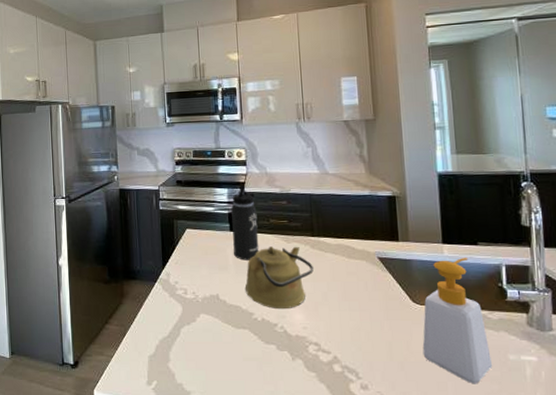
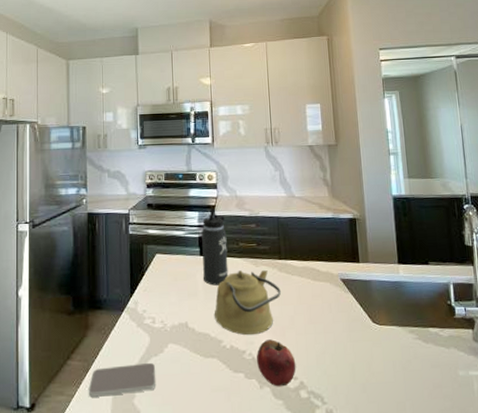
smartphone: none [126,330,190,359] -> present [89,362,156,397]
fruit: none [288,314,330,360] -> present [256,339,296,387]
soap bottle: present [422,257,493,384] -> none [382,276,445,402]

